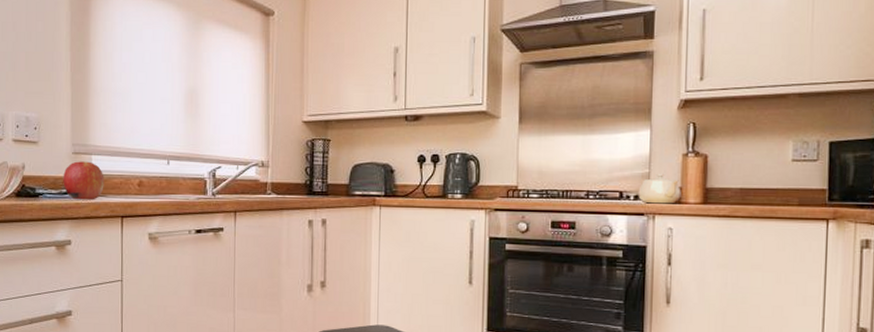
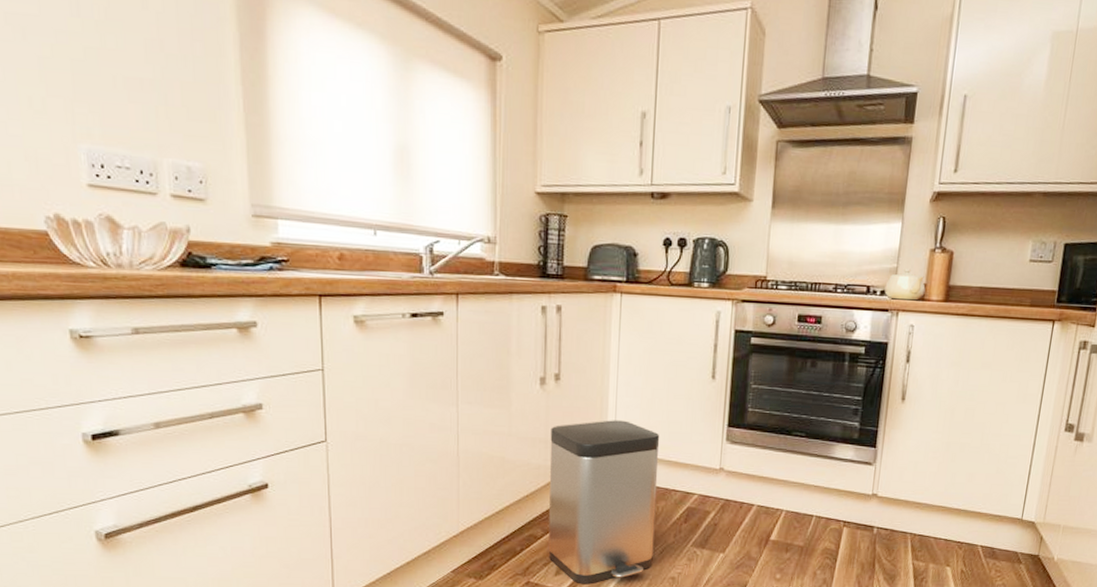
fruit: present [63,161,104,200] -> none [242,226,296,275]

